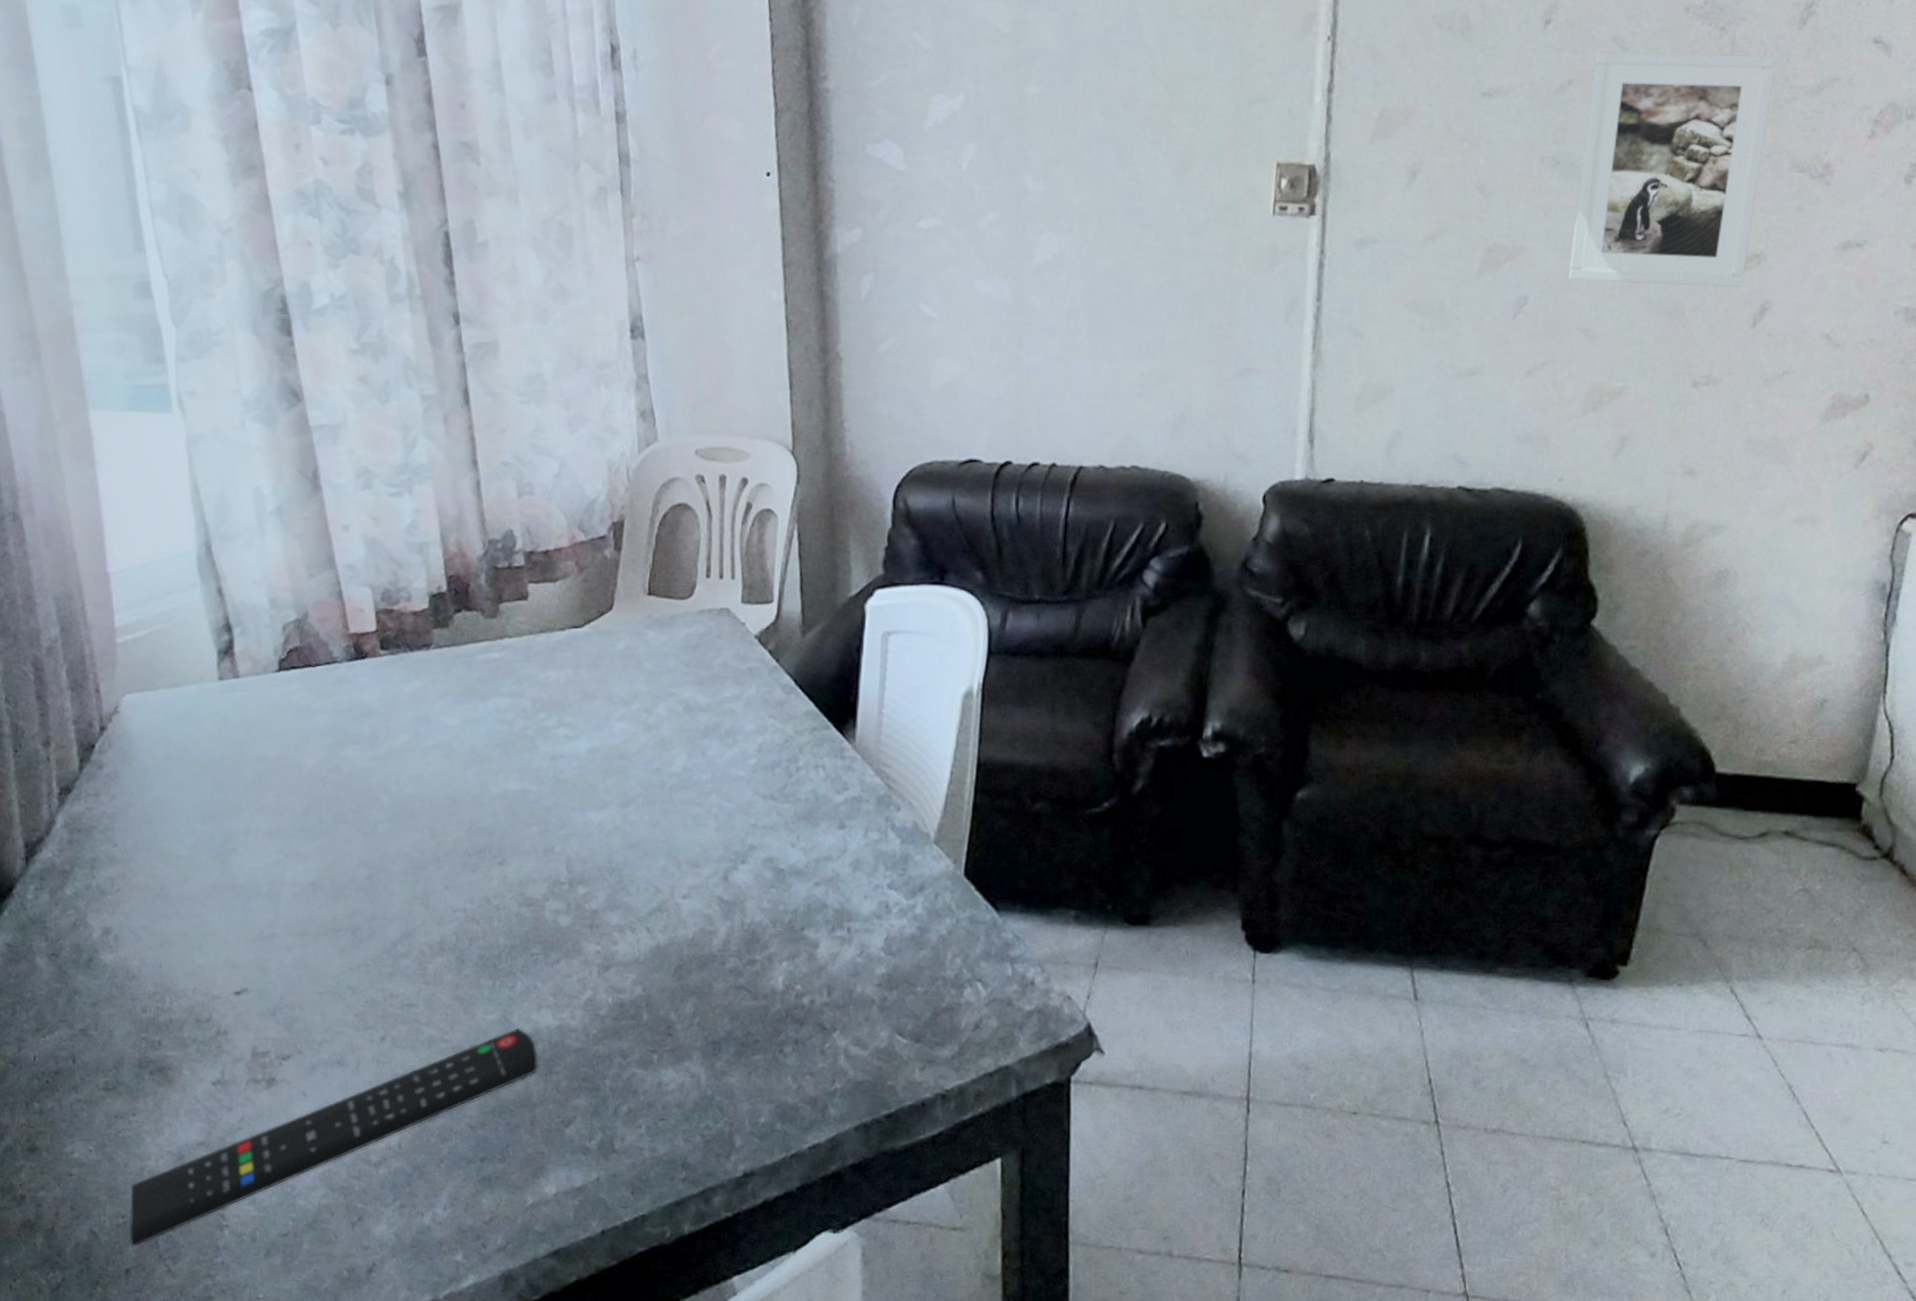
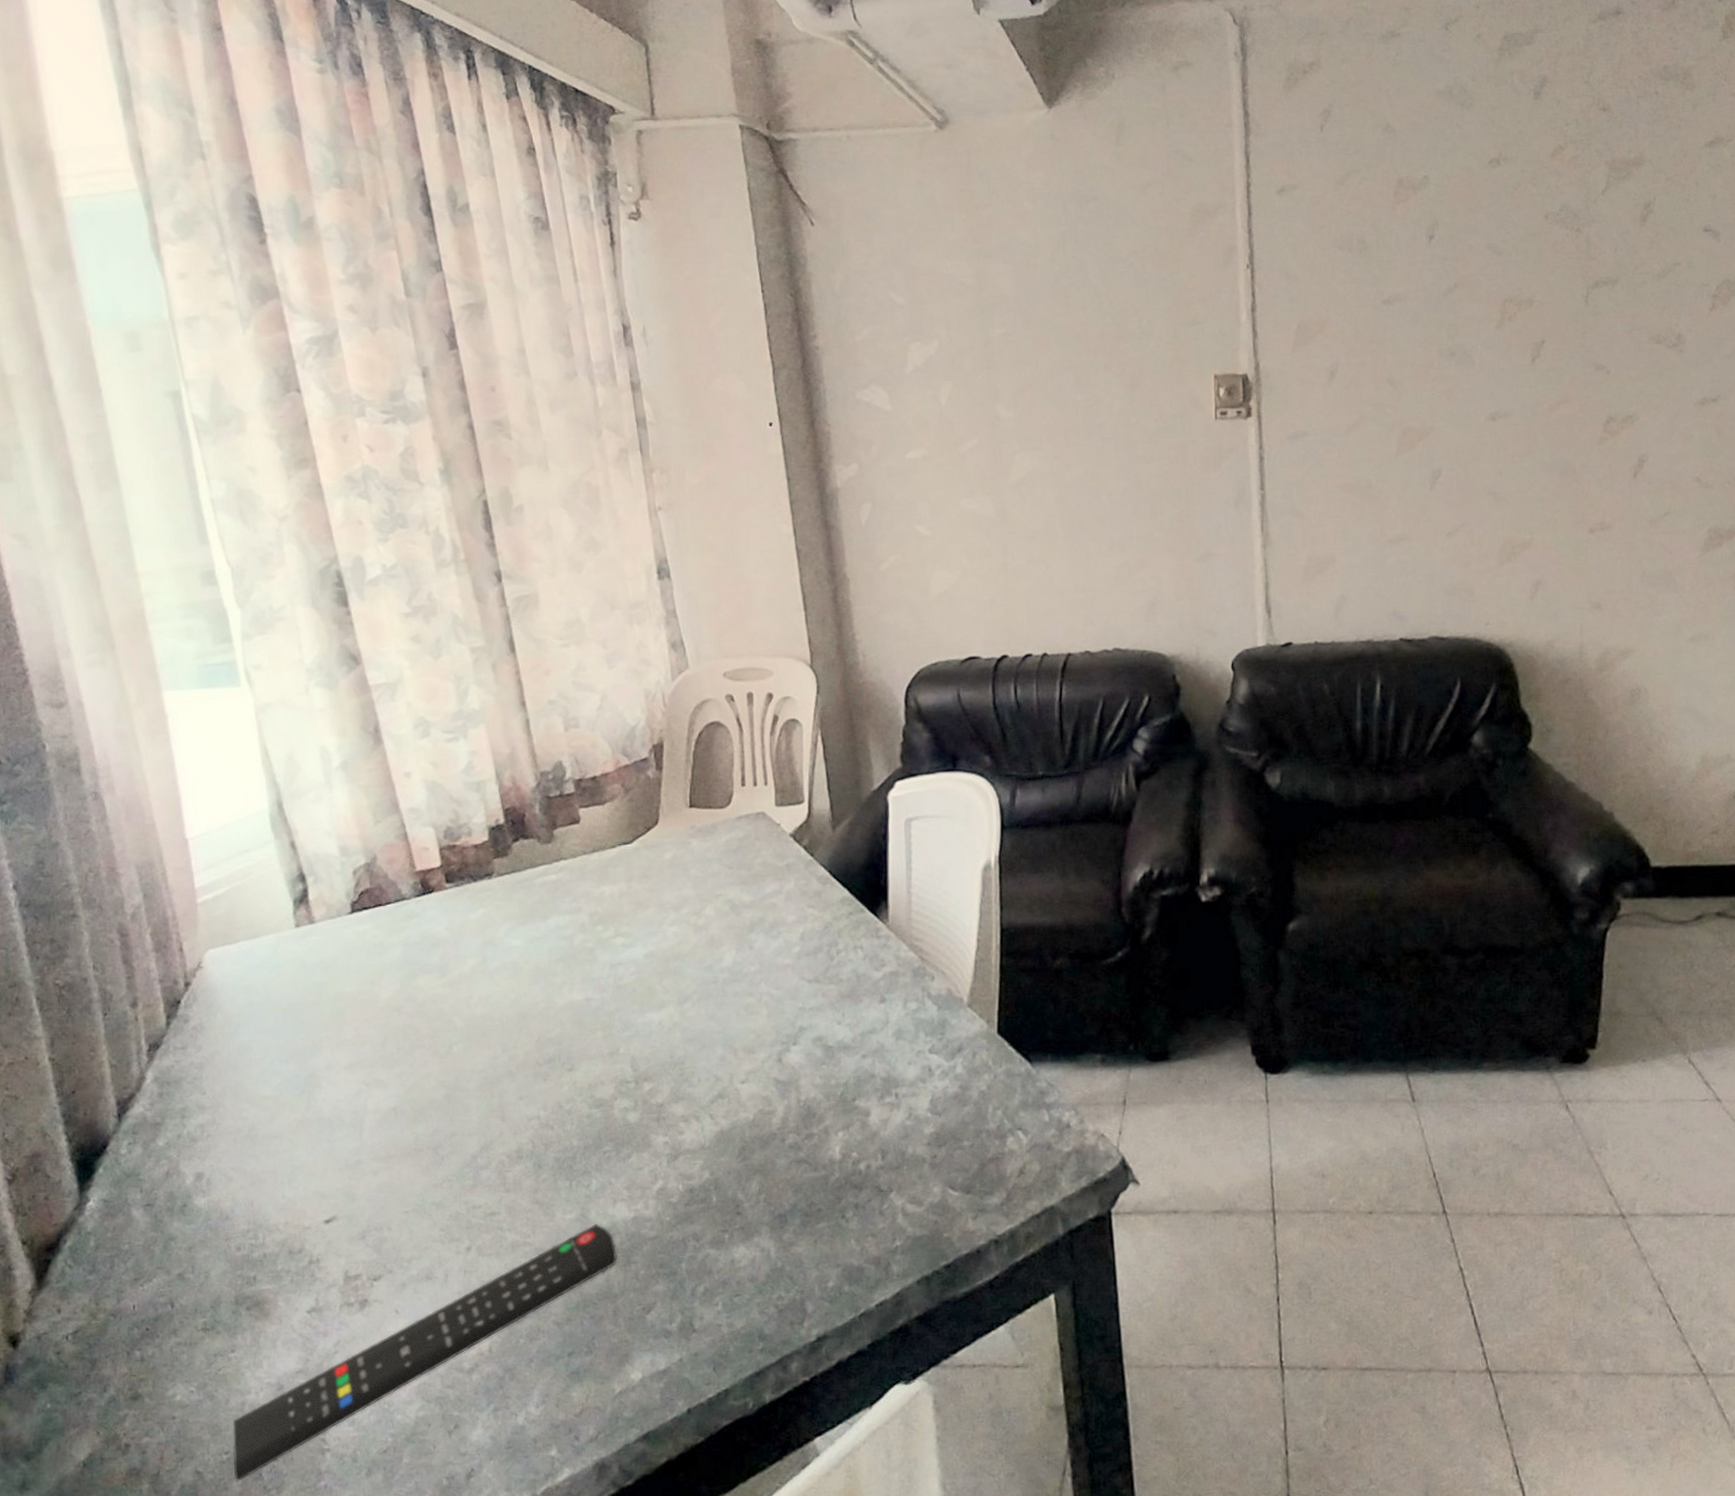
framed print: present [1569,52,1777,287] -> none [1473,249,1626,452]

